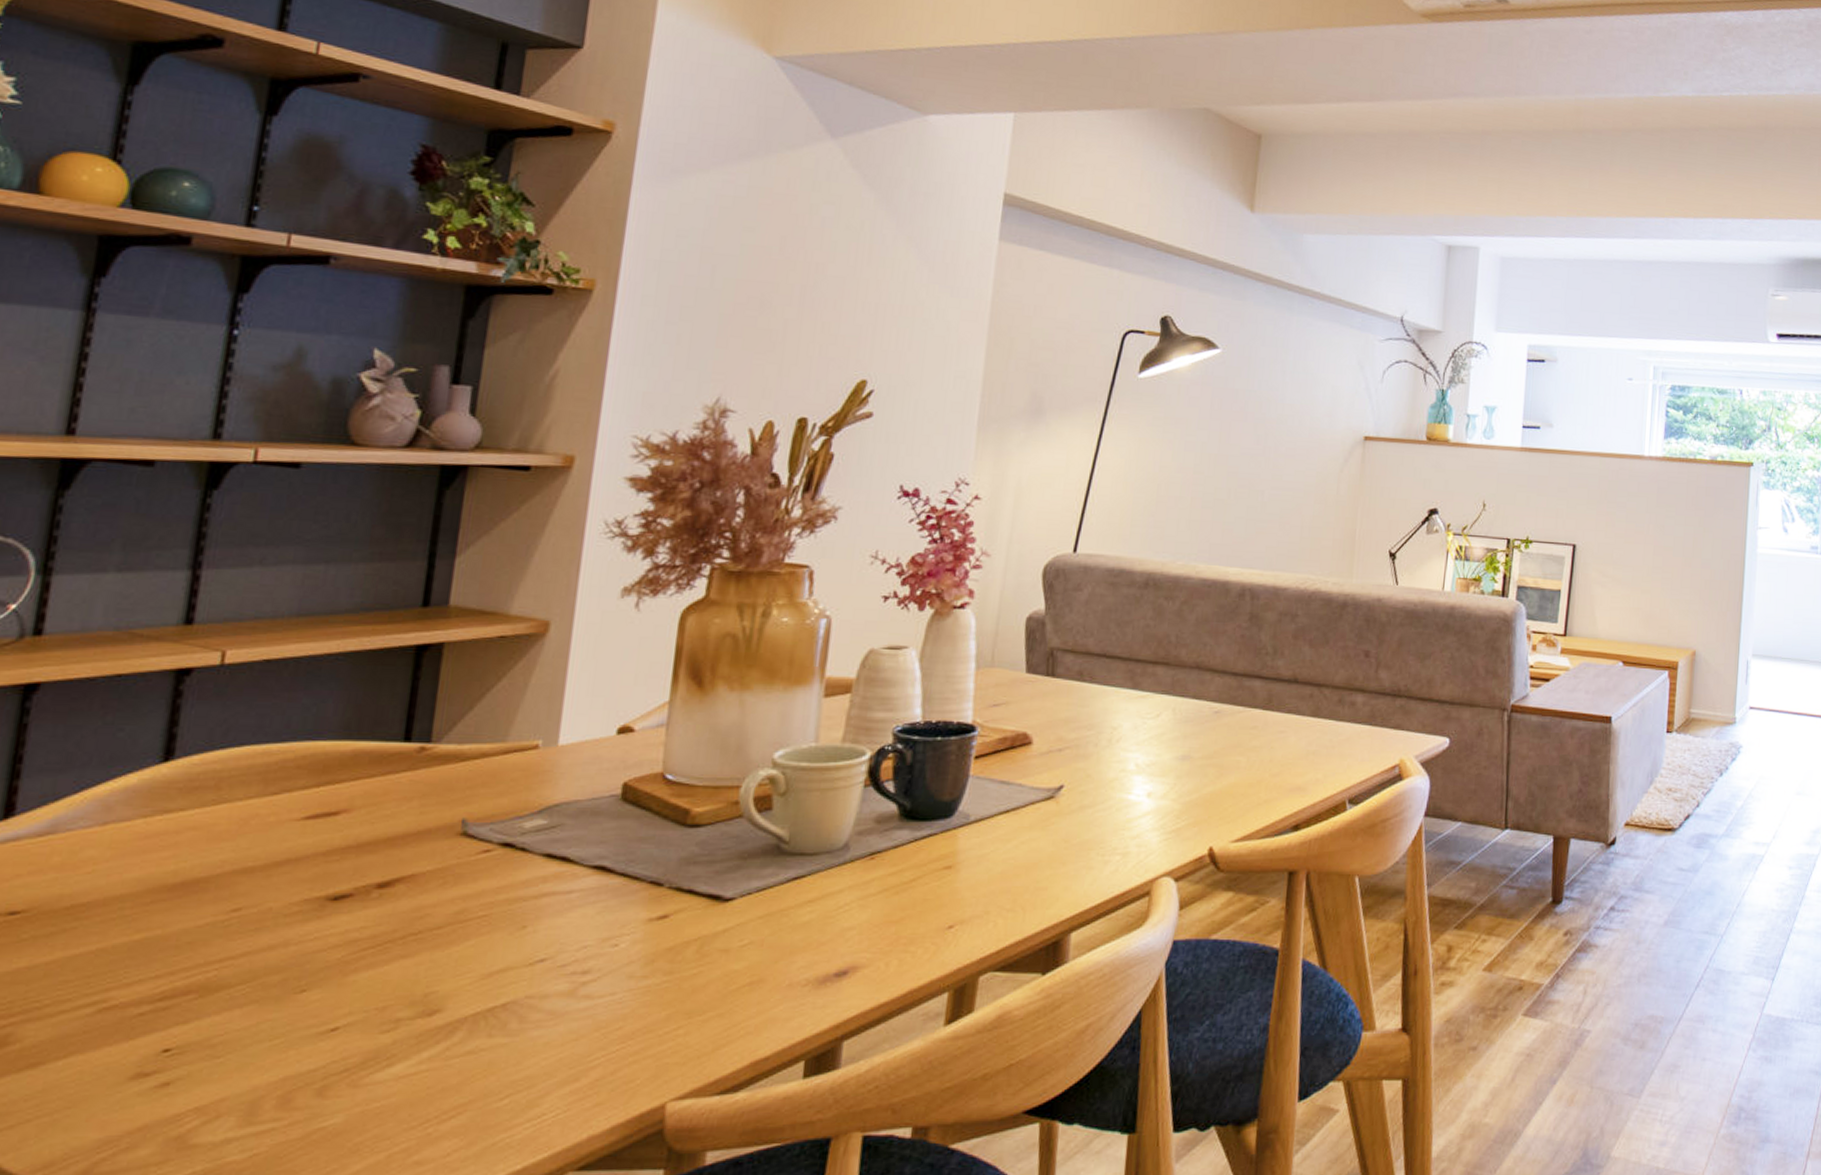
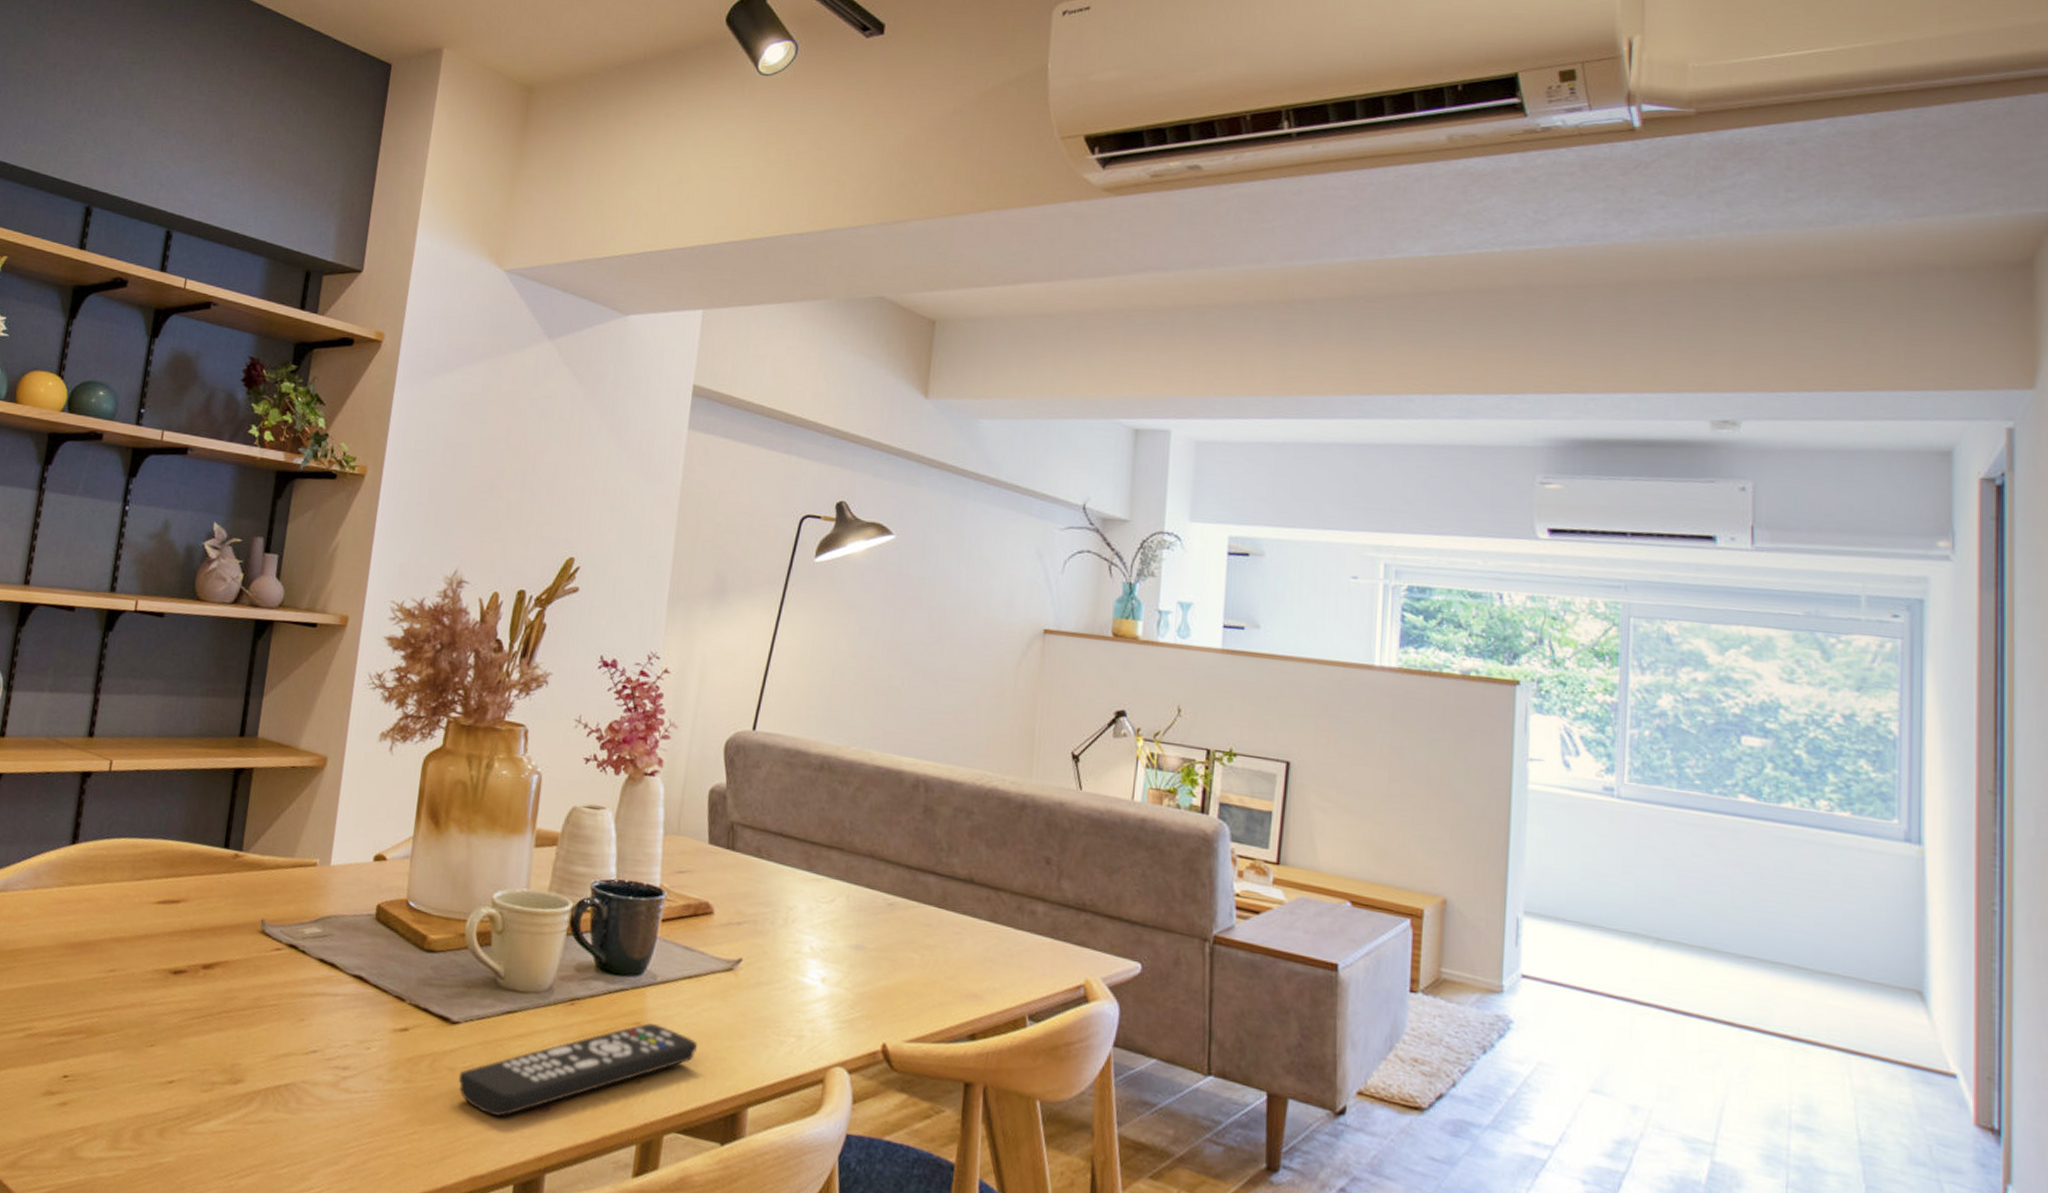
remote control: none [733,865,1016,991] -> present [458,1023,697,1117]

